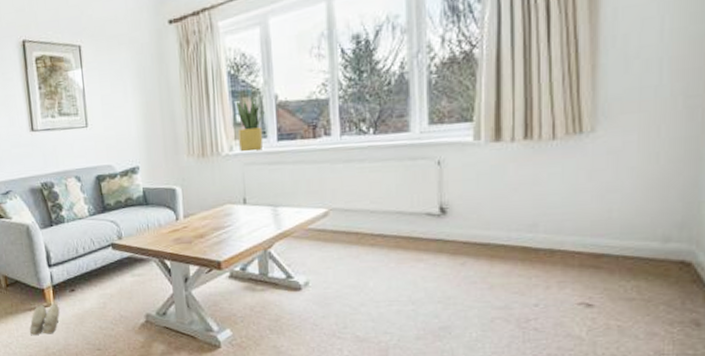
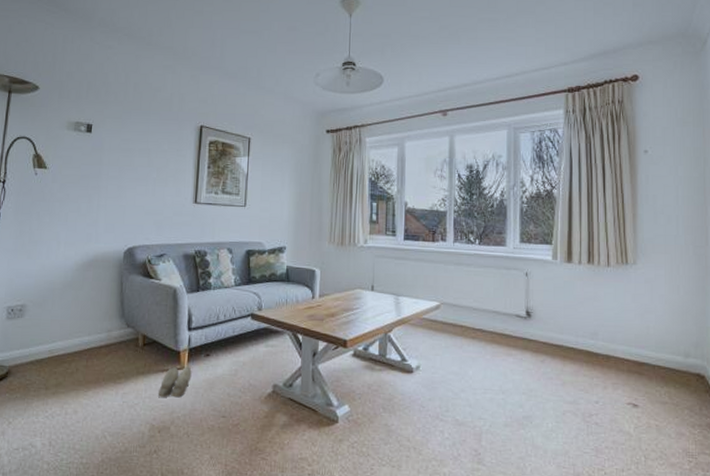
planter: present [235,97,264,152] -> none [372,201,395,246]

